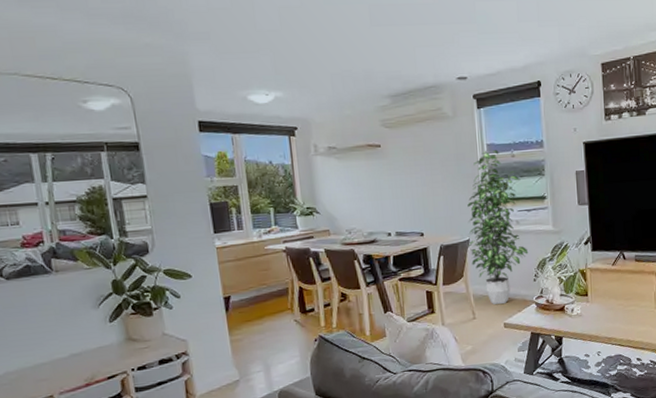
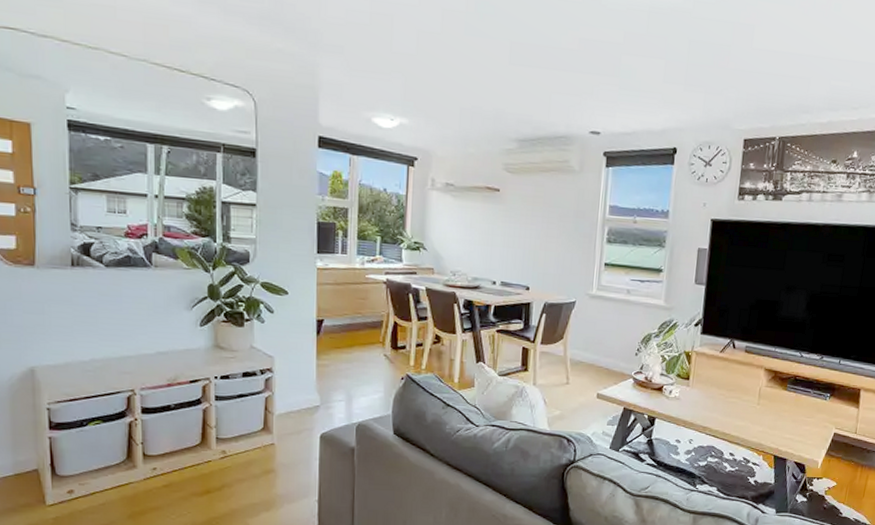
indoor plant: present [467,149,529,304] -> none [573,211,639,373]

